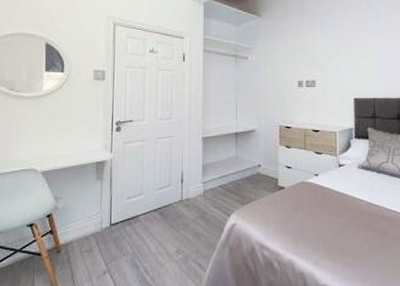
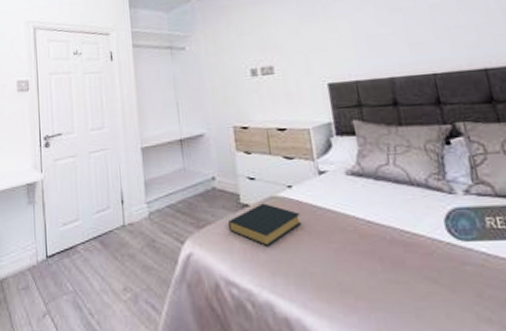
hardback book: none [266,187,322,220] -> present [227,203,302,248]

